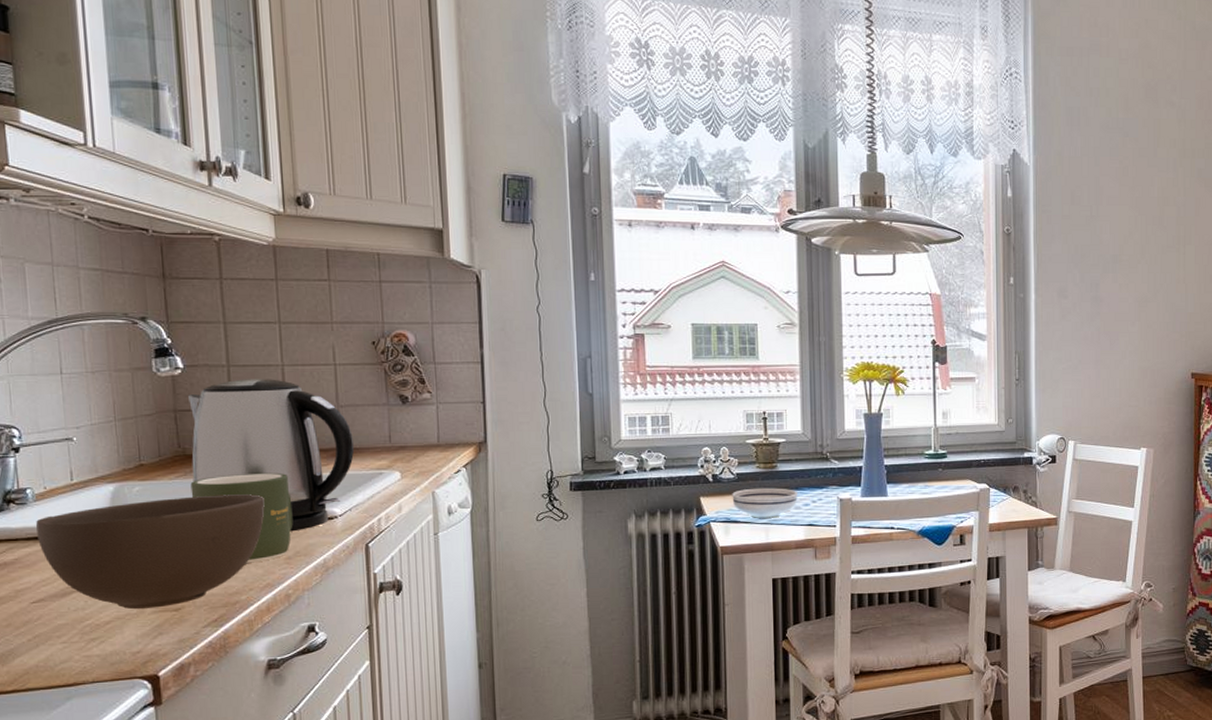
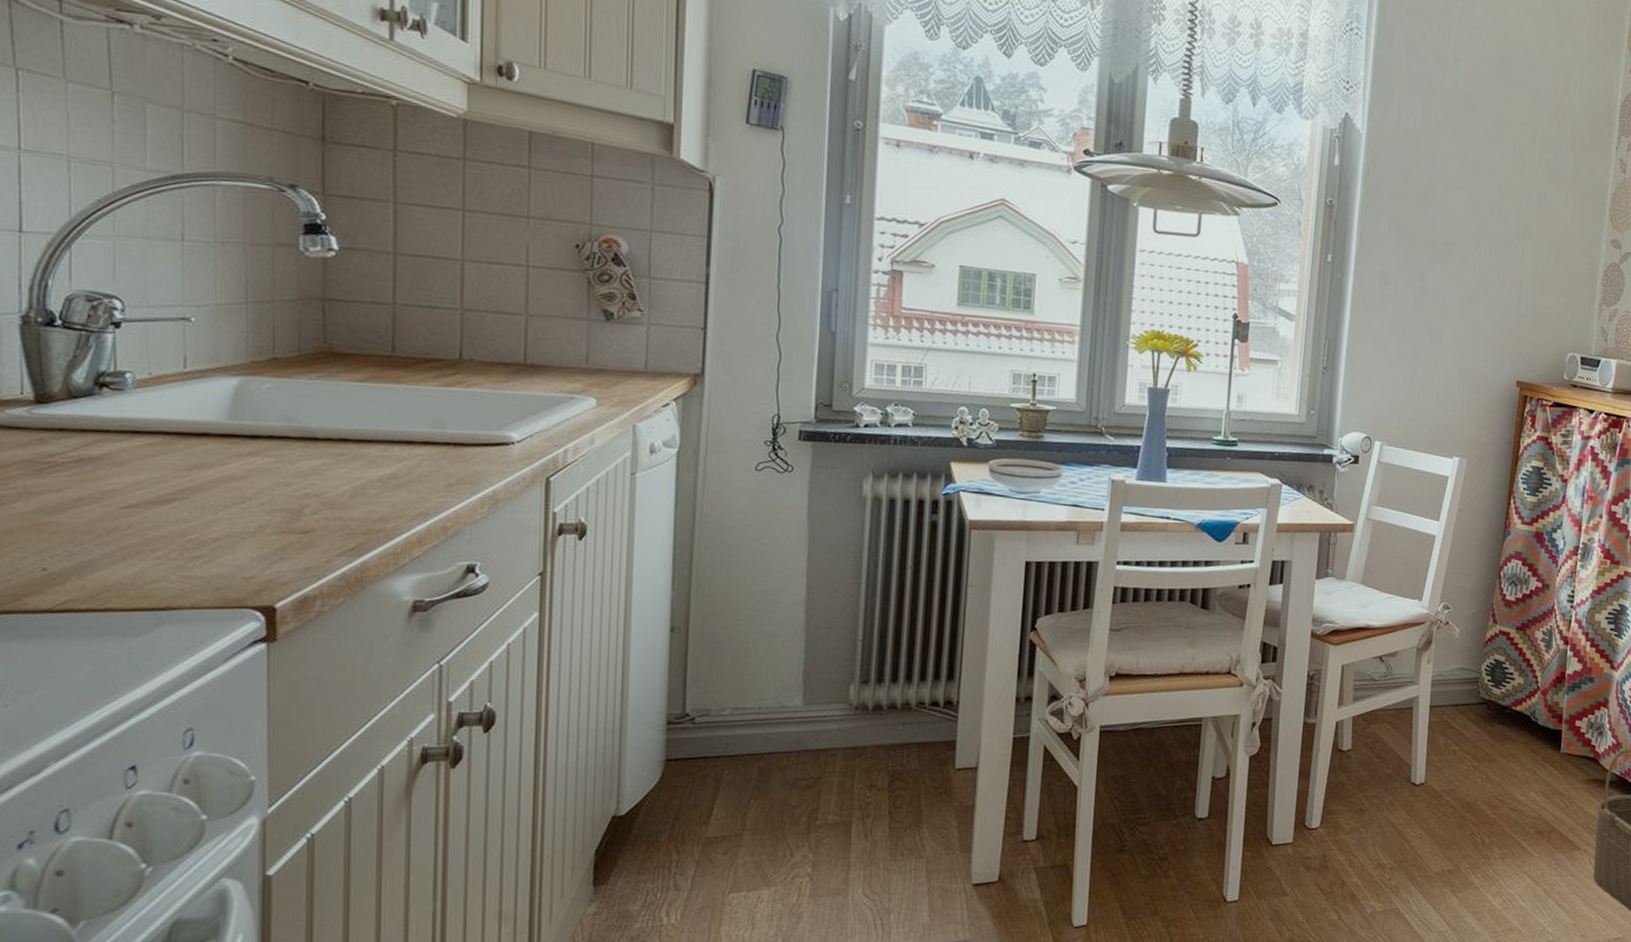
bowl: present [36,494,265,610] -> none [135,401,426,529]
kettle: present [188,379,355,532] -> none [339,270,543,455]
mug: present [190,472,293,563] -> none [335,381,460,487]

